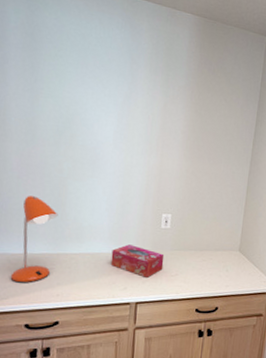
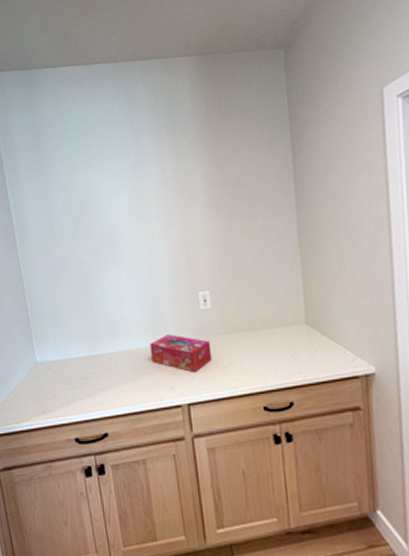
desk lamp: present [10,196,58,283] -> none [53,296,91,392]

